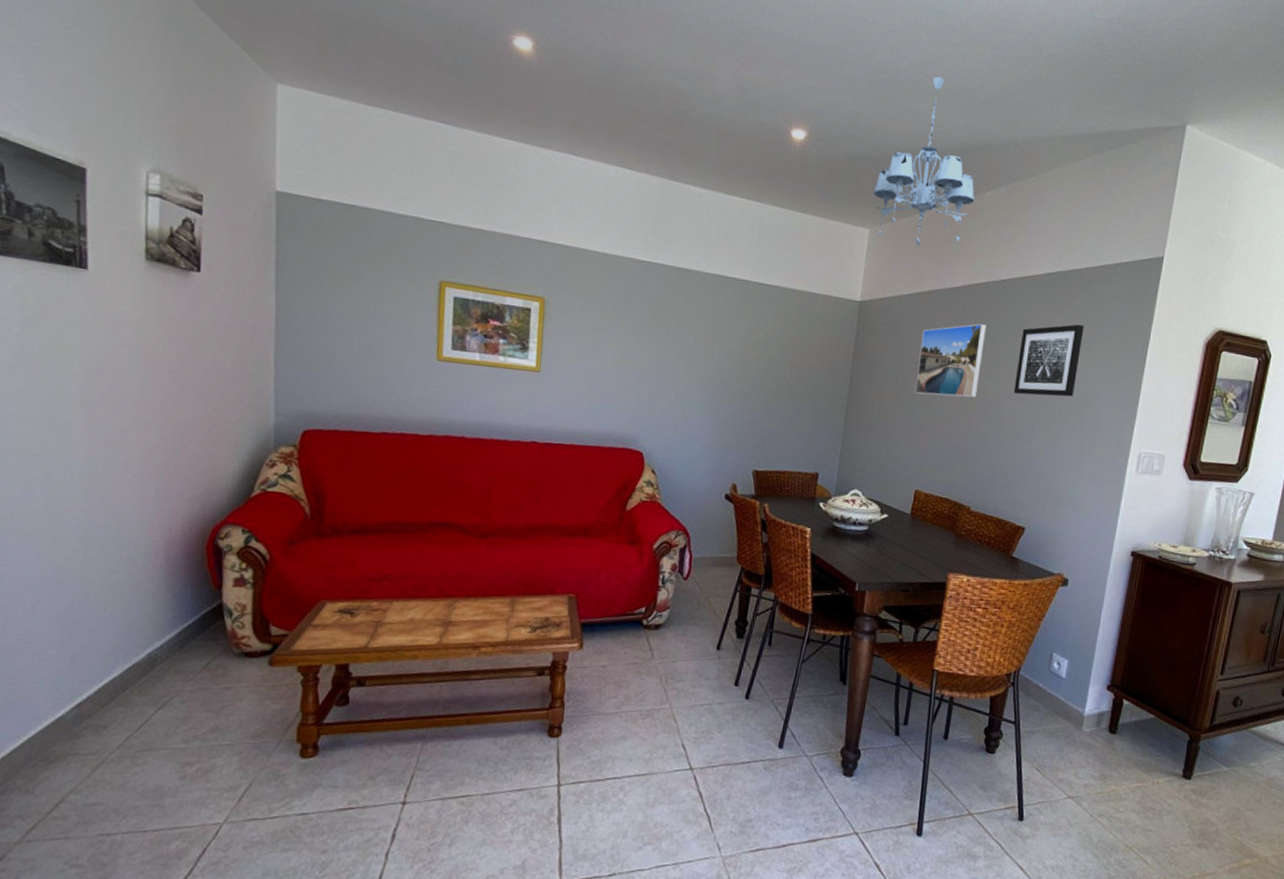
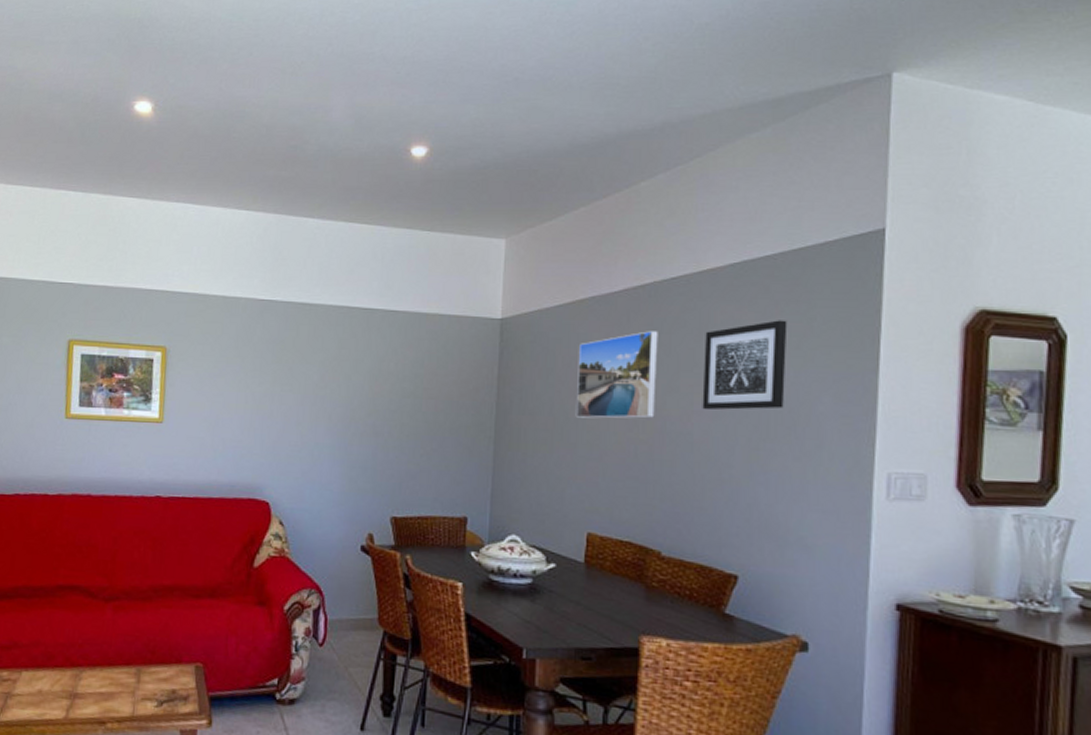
chandelier: present [873,76,975,246] -> none [506,69,628,251]

